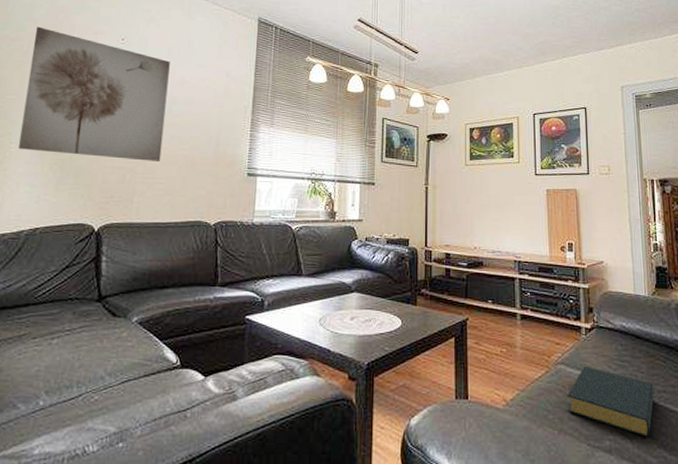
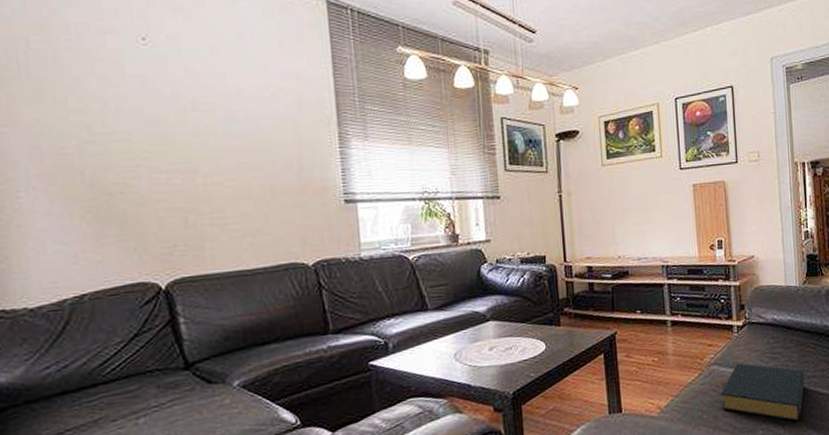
wall art: present [18,26,170,161] -> none [11,28,230,199]

